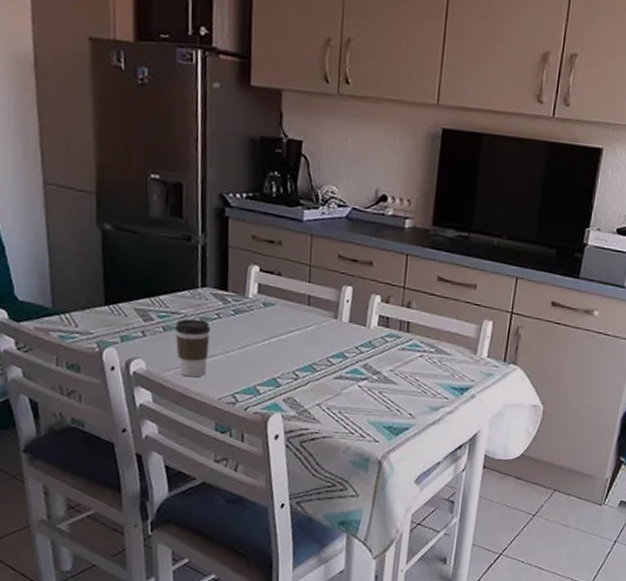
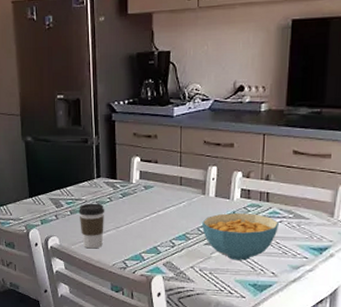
cereal bowl: none [332,342,419,399] -> present [202,212,279,261]

